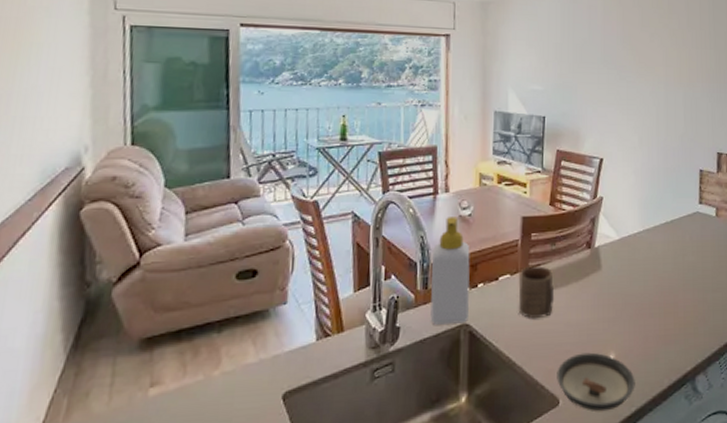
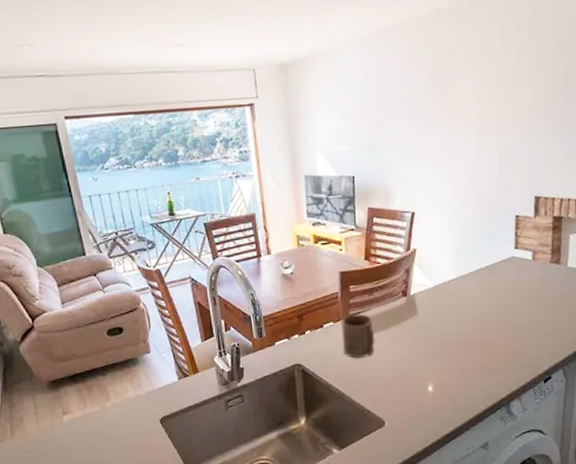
soap bottle: present [430,217,470,325] -> none [262,275,300,366]
saucer: present [557,352,635,412] -> none [381,384,453,431]

